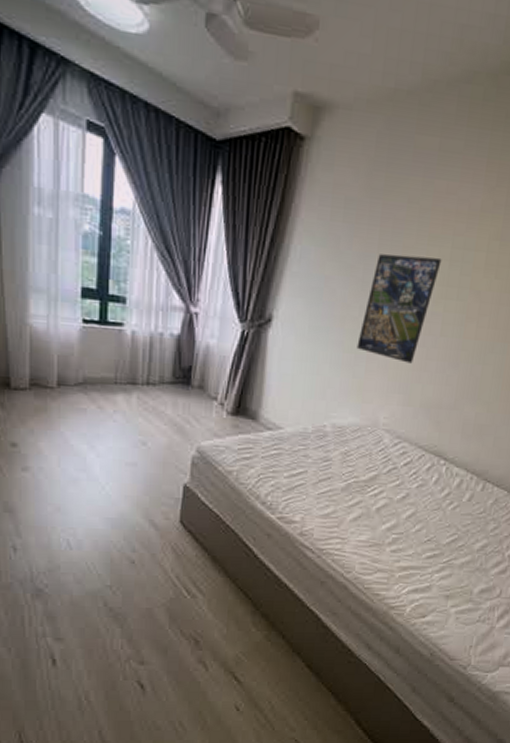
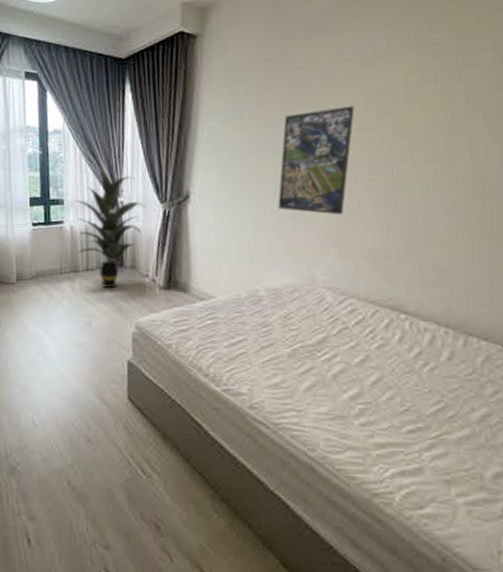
indoor plant: none [139,271,223,408] -> present [75,170,146,289]

